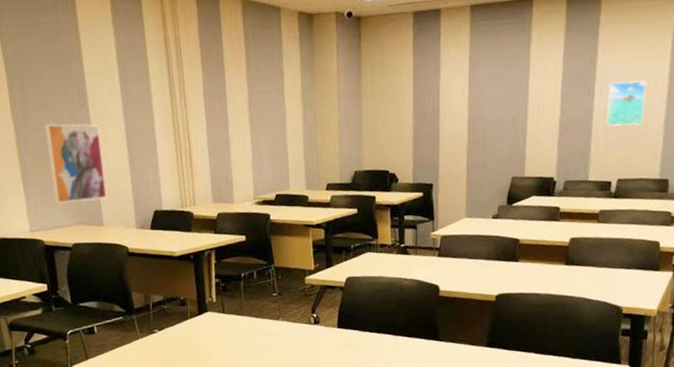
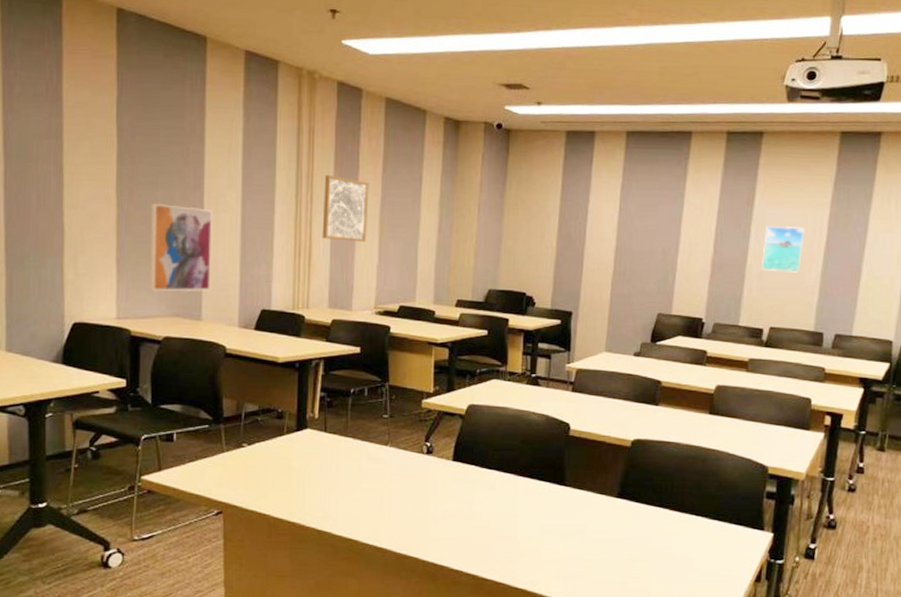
wall art: none [194,79,239,141] -> present [322,174,369,242]

